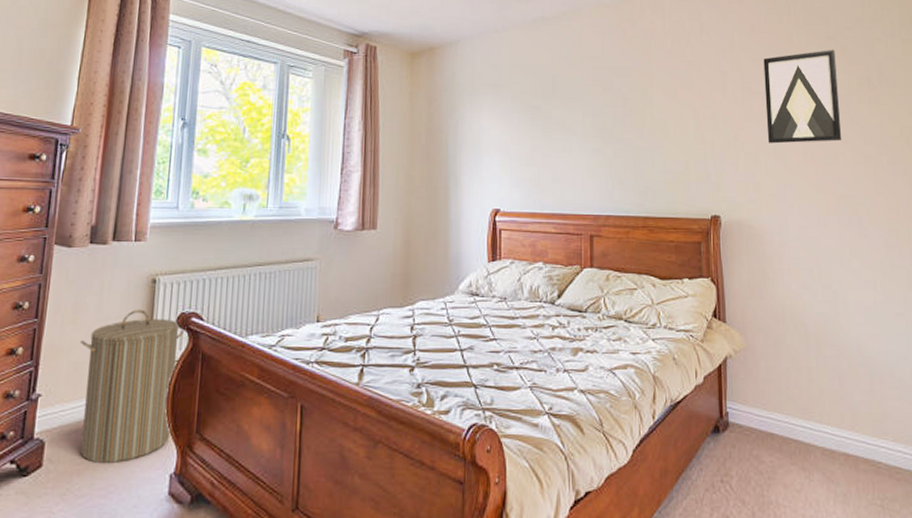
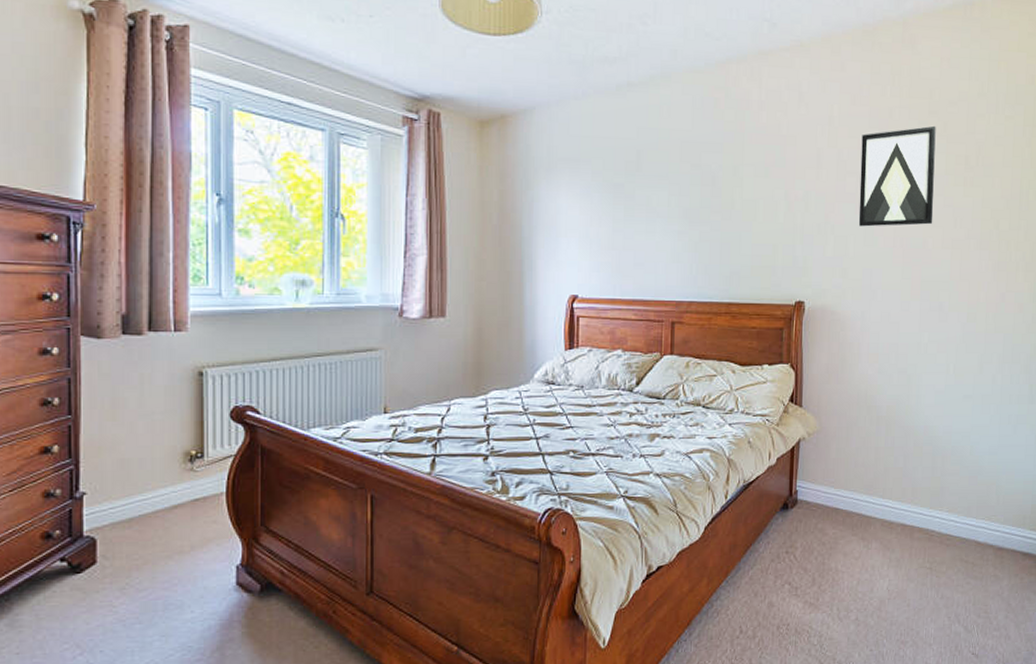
laundry hamper: present [80,309,187,463] -> none [123,403,242,558]

